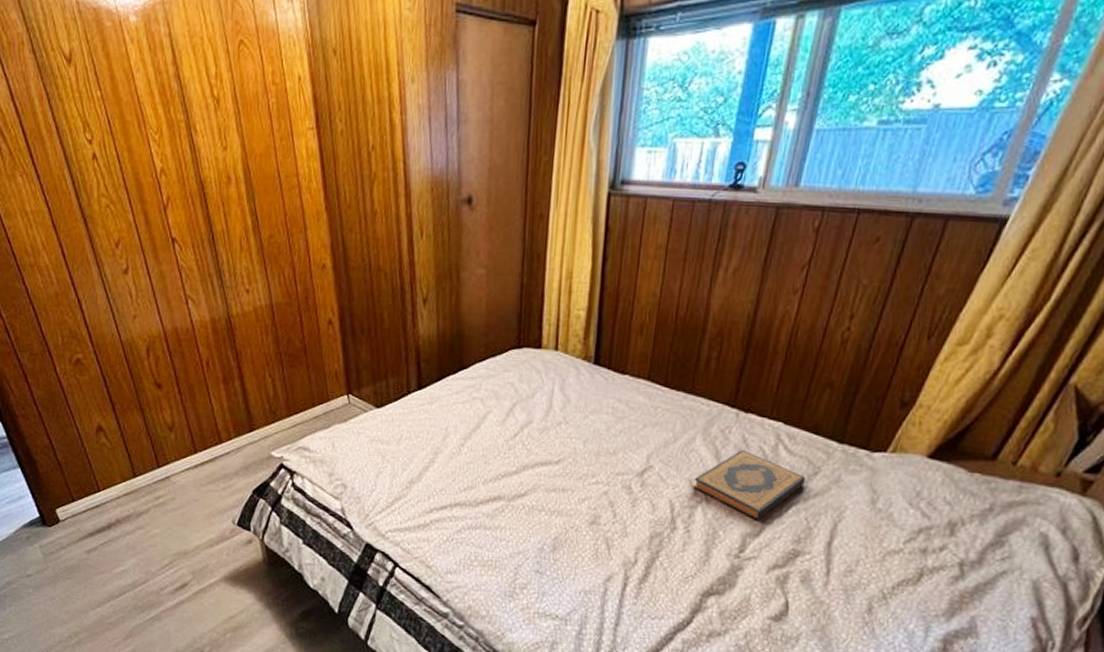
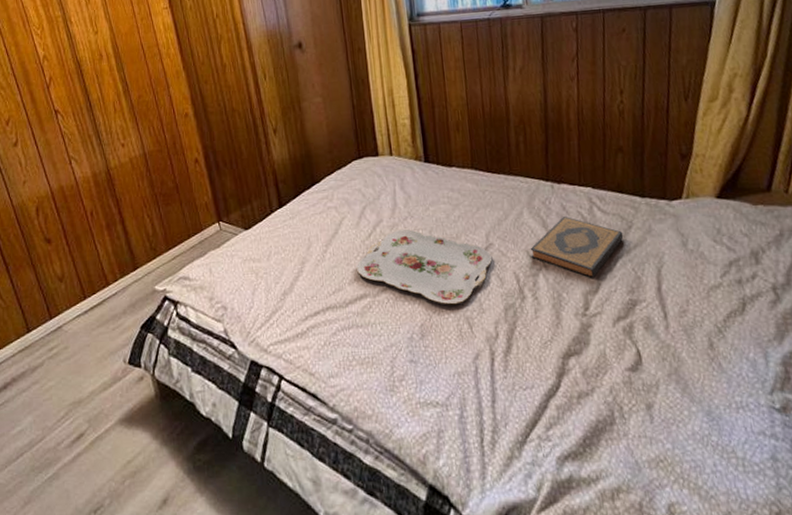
serving tray: none [495,435,648,524] -> present [357,229,492,305]

